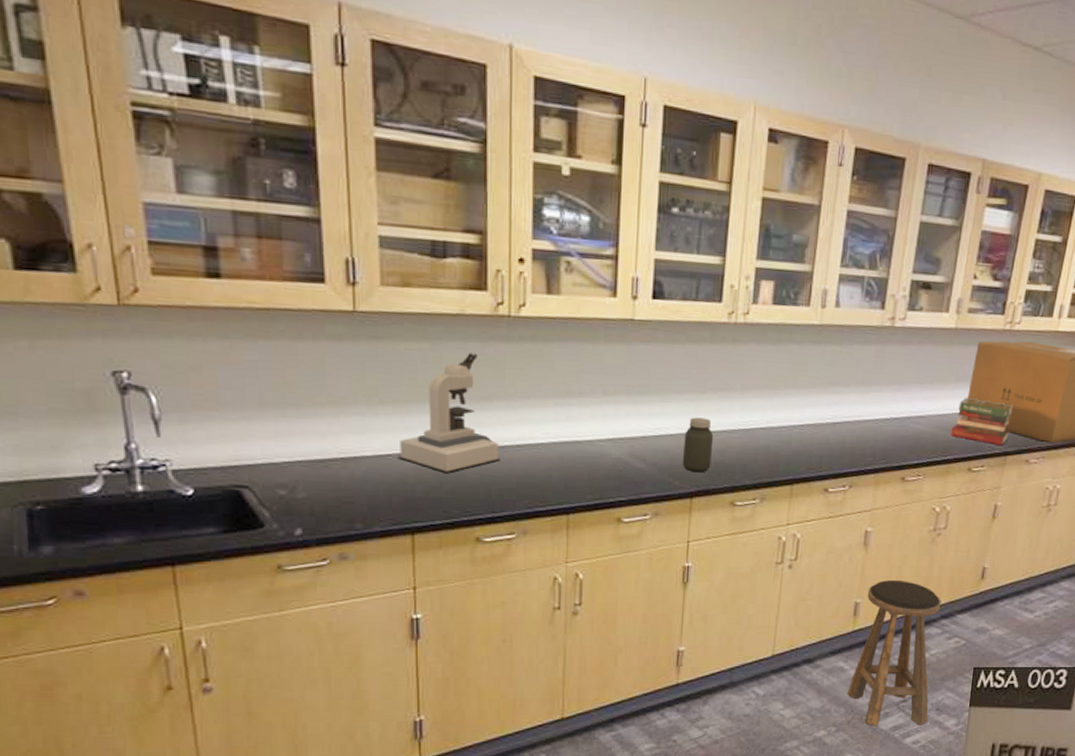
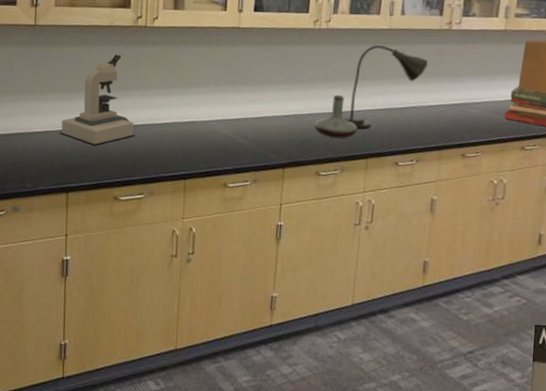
jar: present [683,417,714,473] -> none [277,103,302,148]
flask: none [729,406,781,460] -> present [314,94,358,138]
desk lamp: none [761,344,867,449] -> present [341,44,429,129]
stool: present [847,579,941,726] -> none [419,242,502,376]

